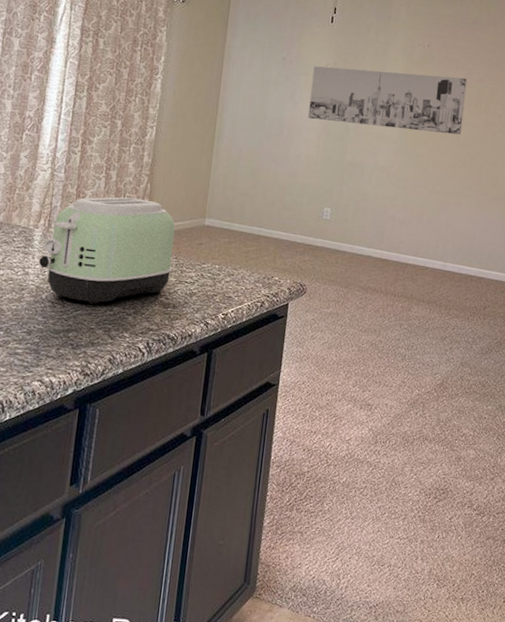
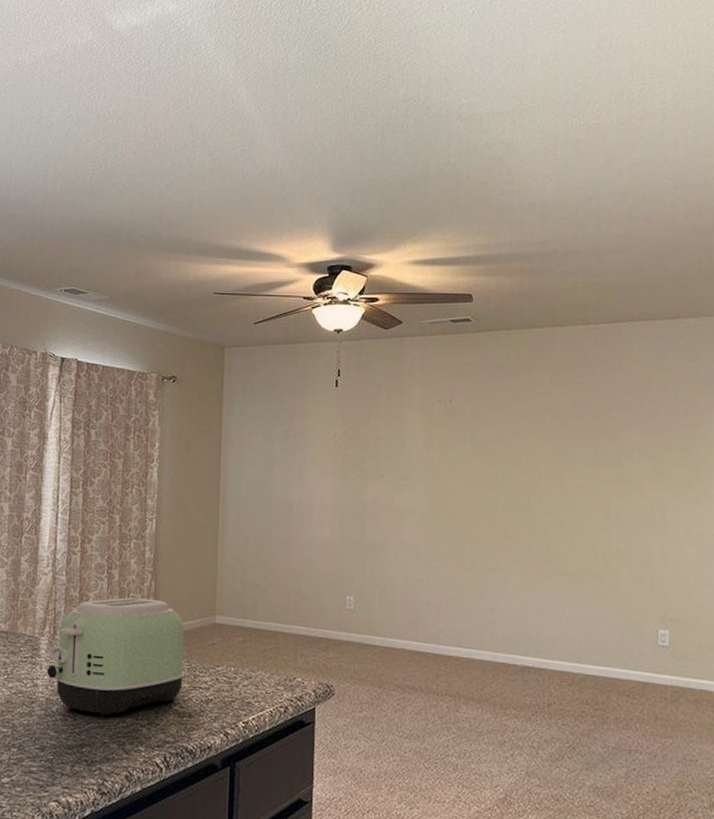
wall art: present [308,66,467,135] -> none [319,434,501,501]

